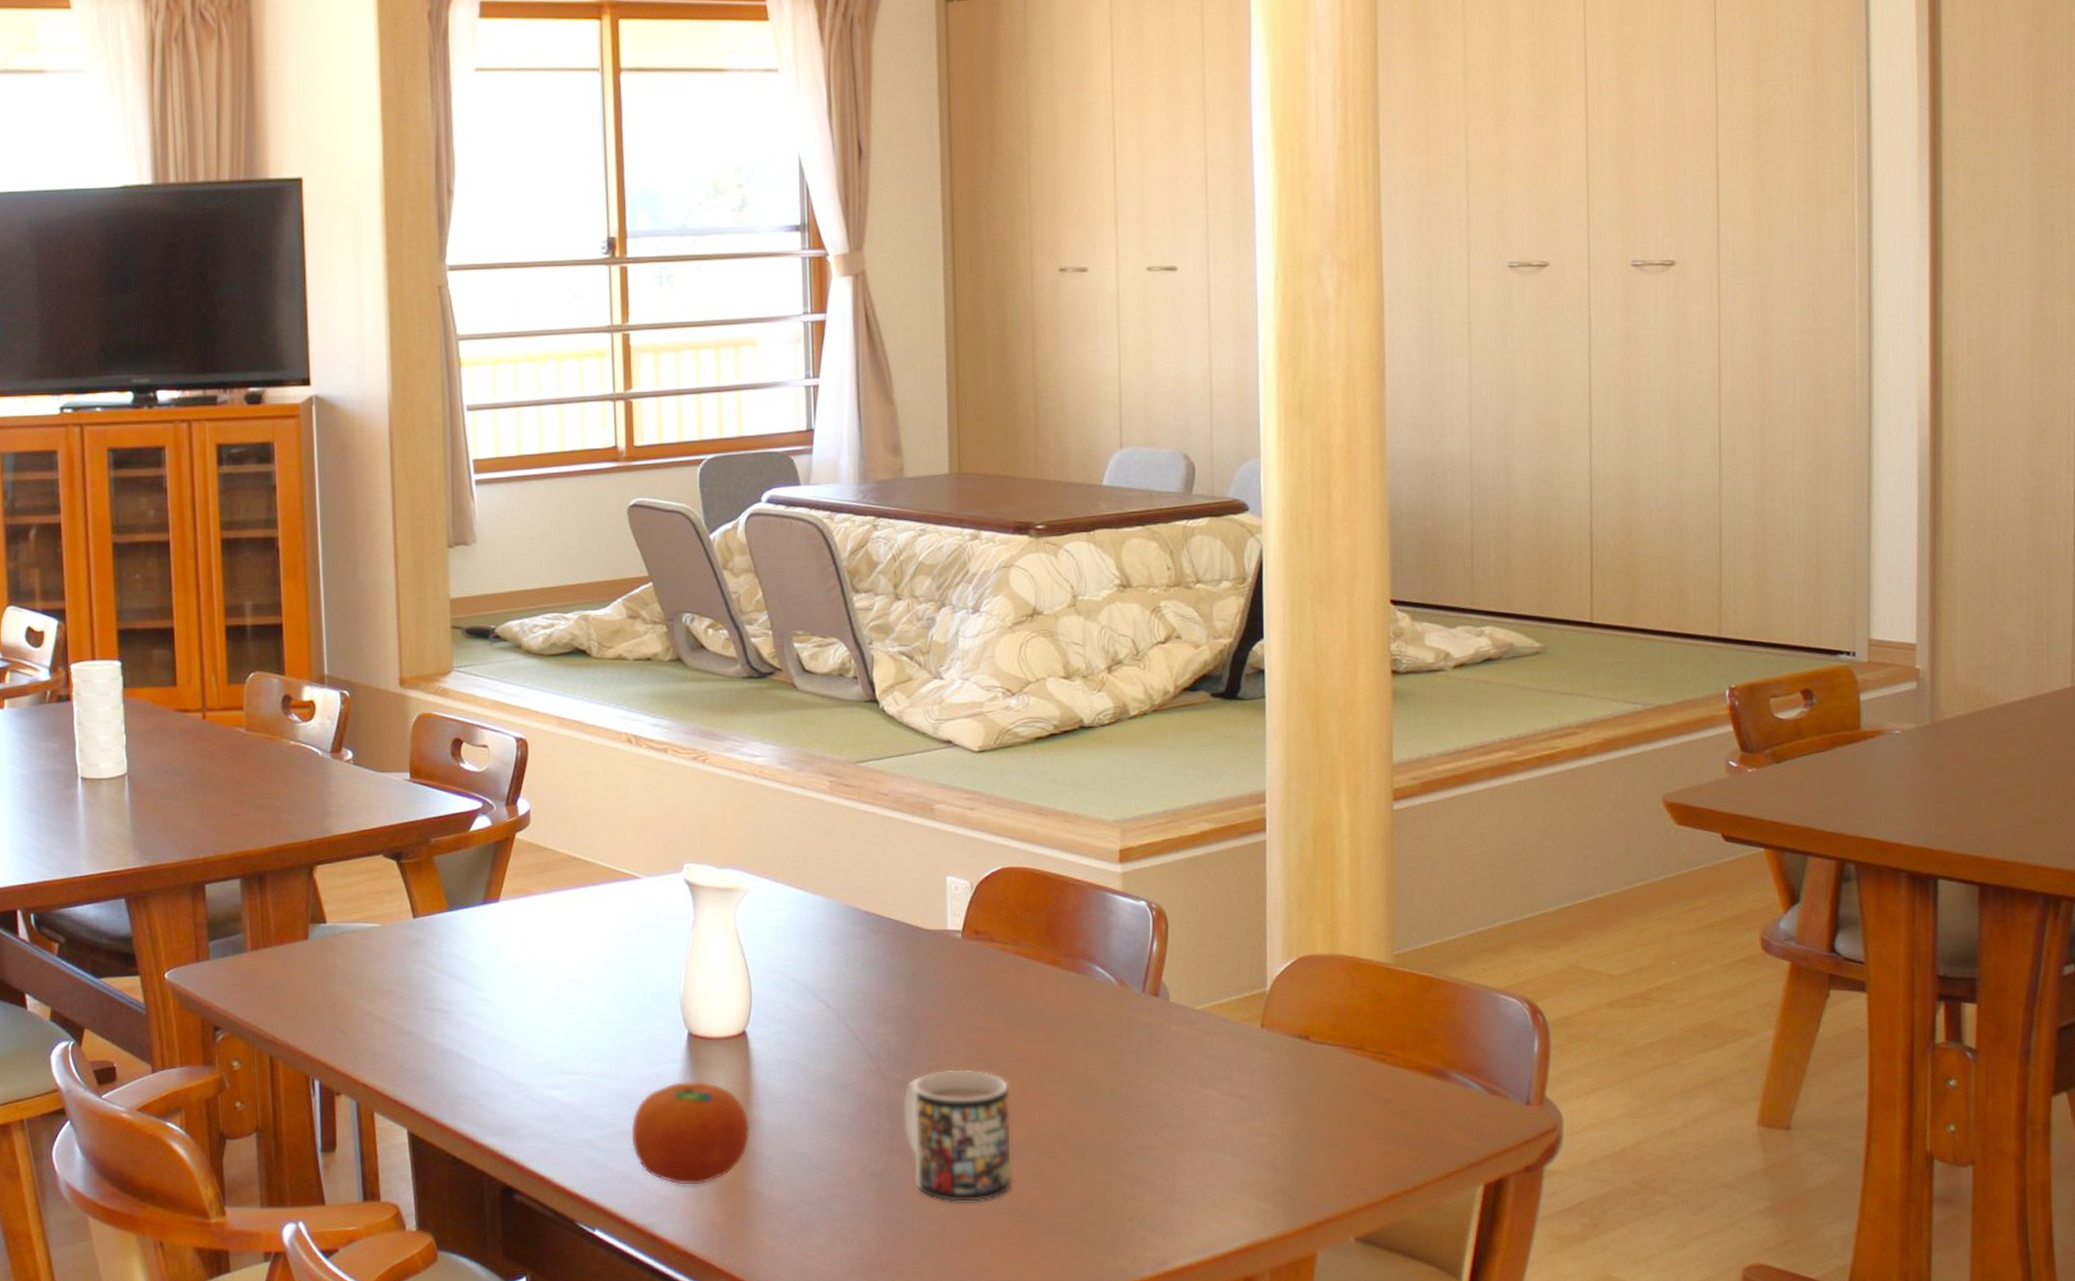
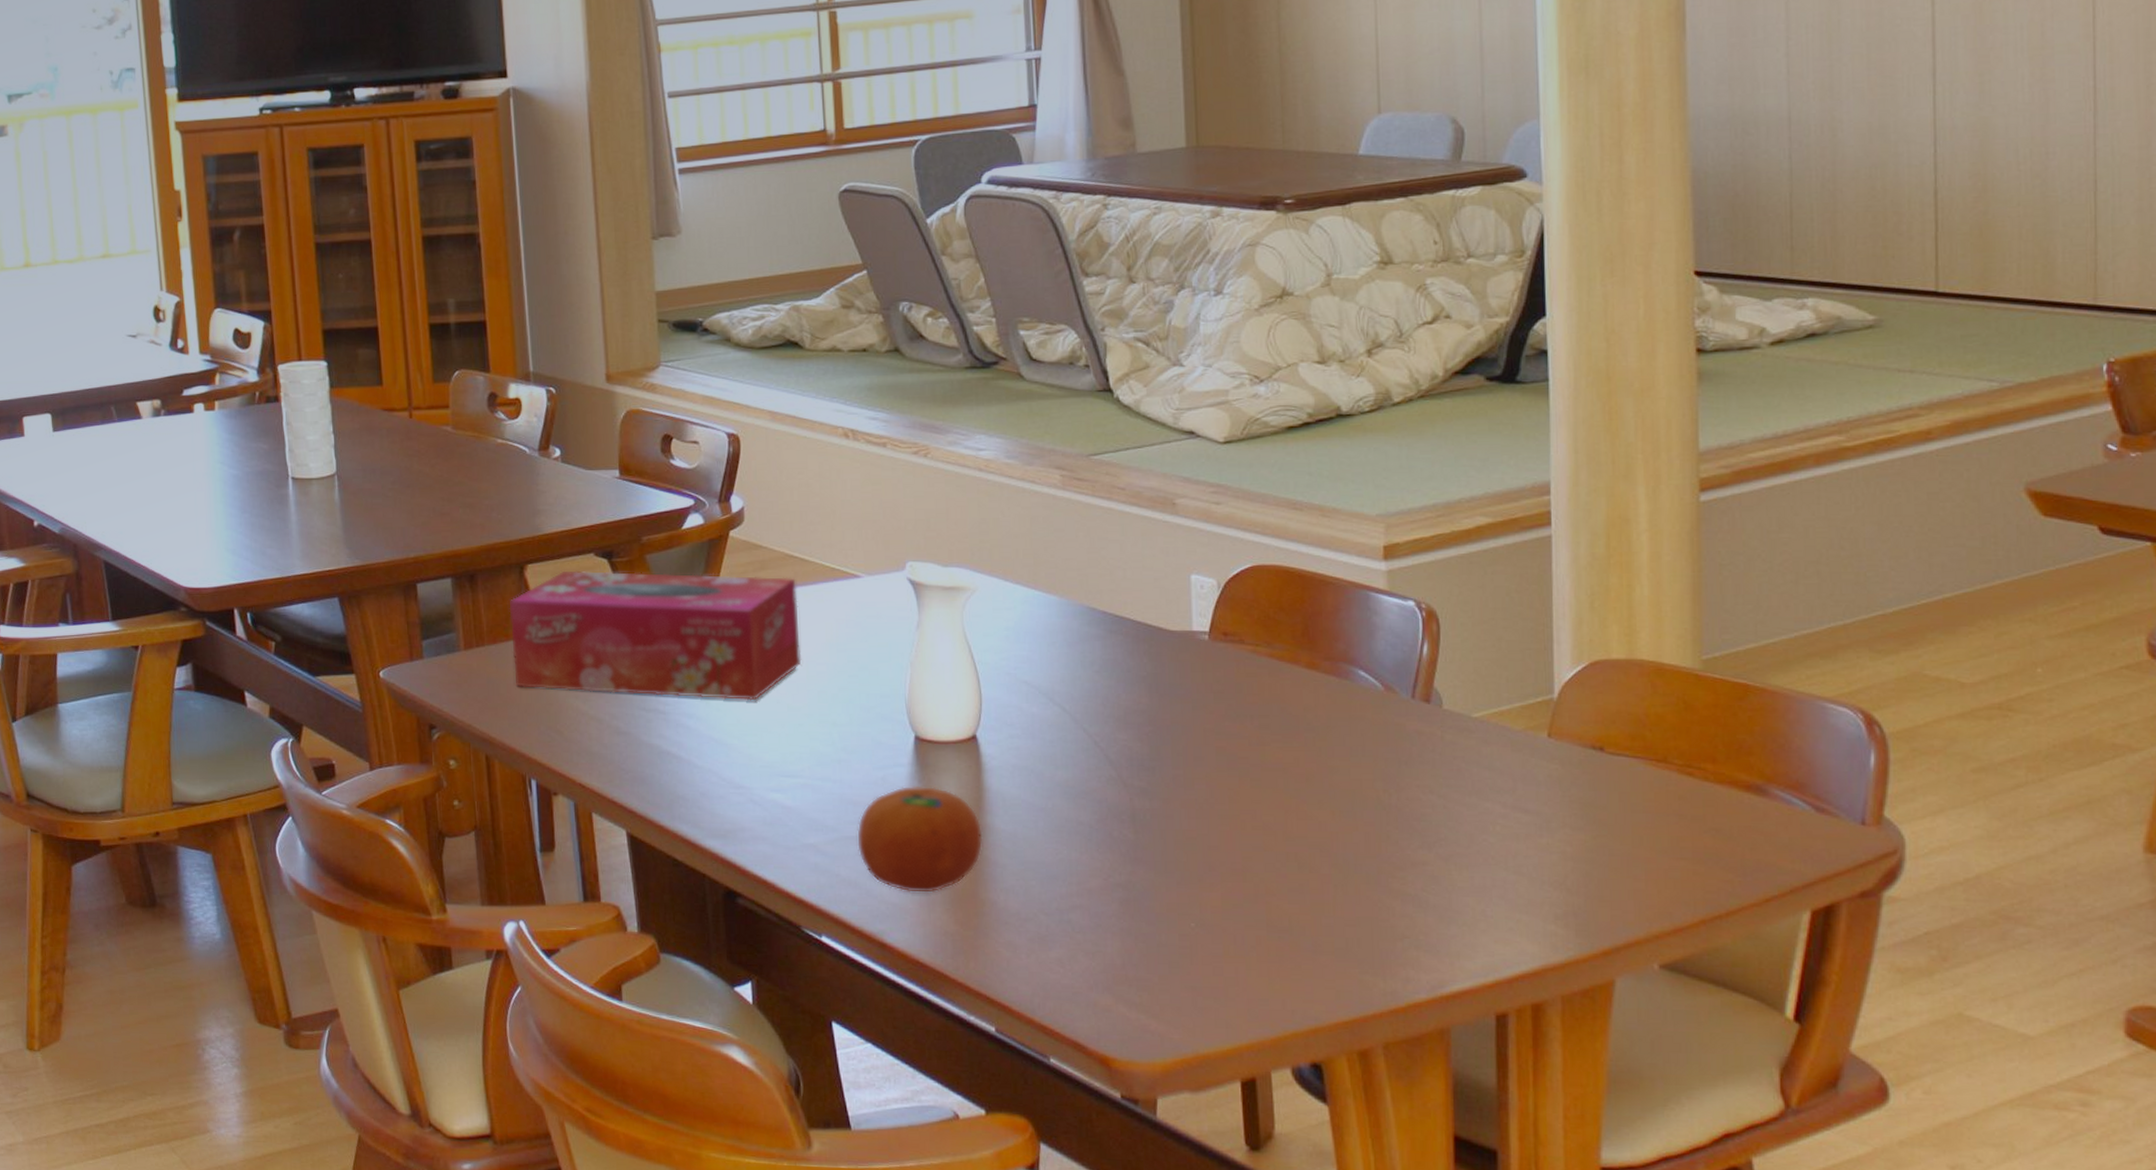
tissue box: none [297,871,582,1000] -> present [509,570,802,701]
mug: present [902,1069,1013,1203] -> none [1146,777,1270,918]

